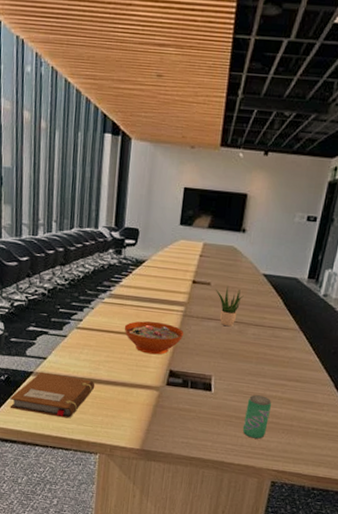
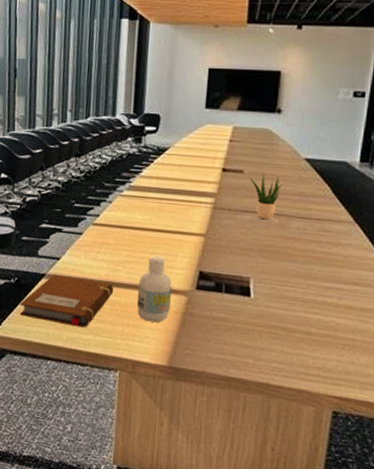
bottle: none [114,356,146,414] -> present [136,255,172,323]
decorative bowl: present [124,321,184,355] -> none [145,215,215,254]
beverage can: present [242,395,272,439] -> none [291,301,327,356]

